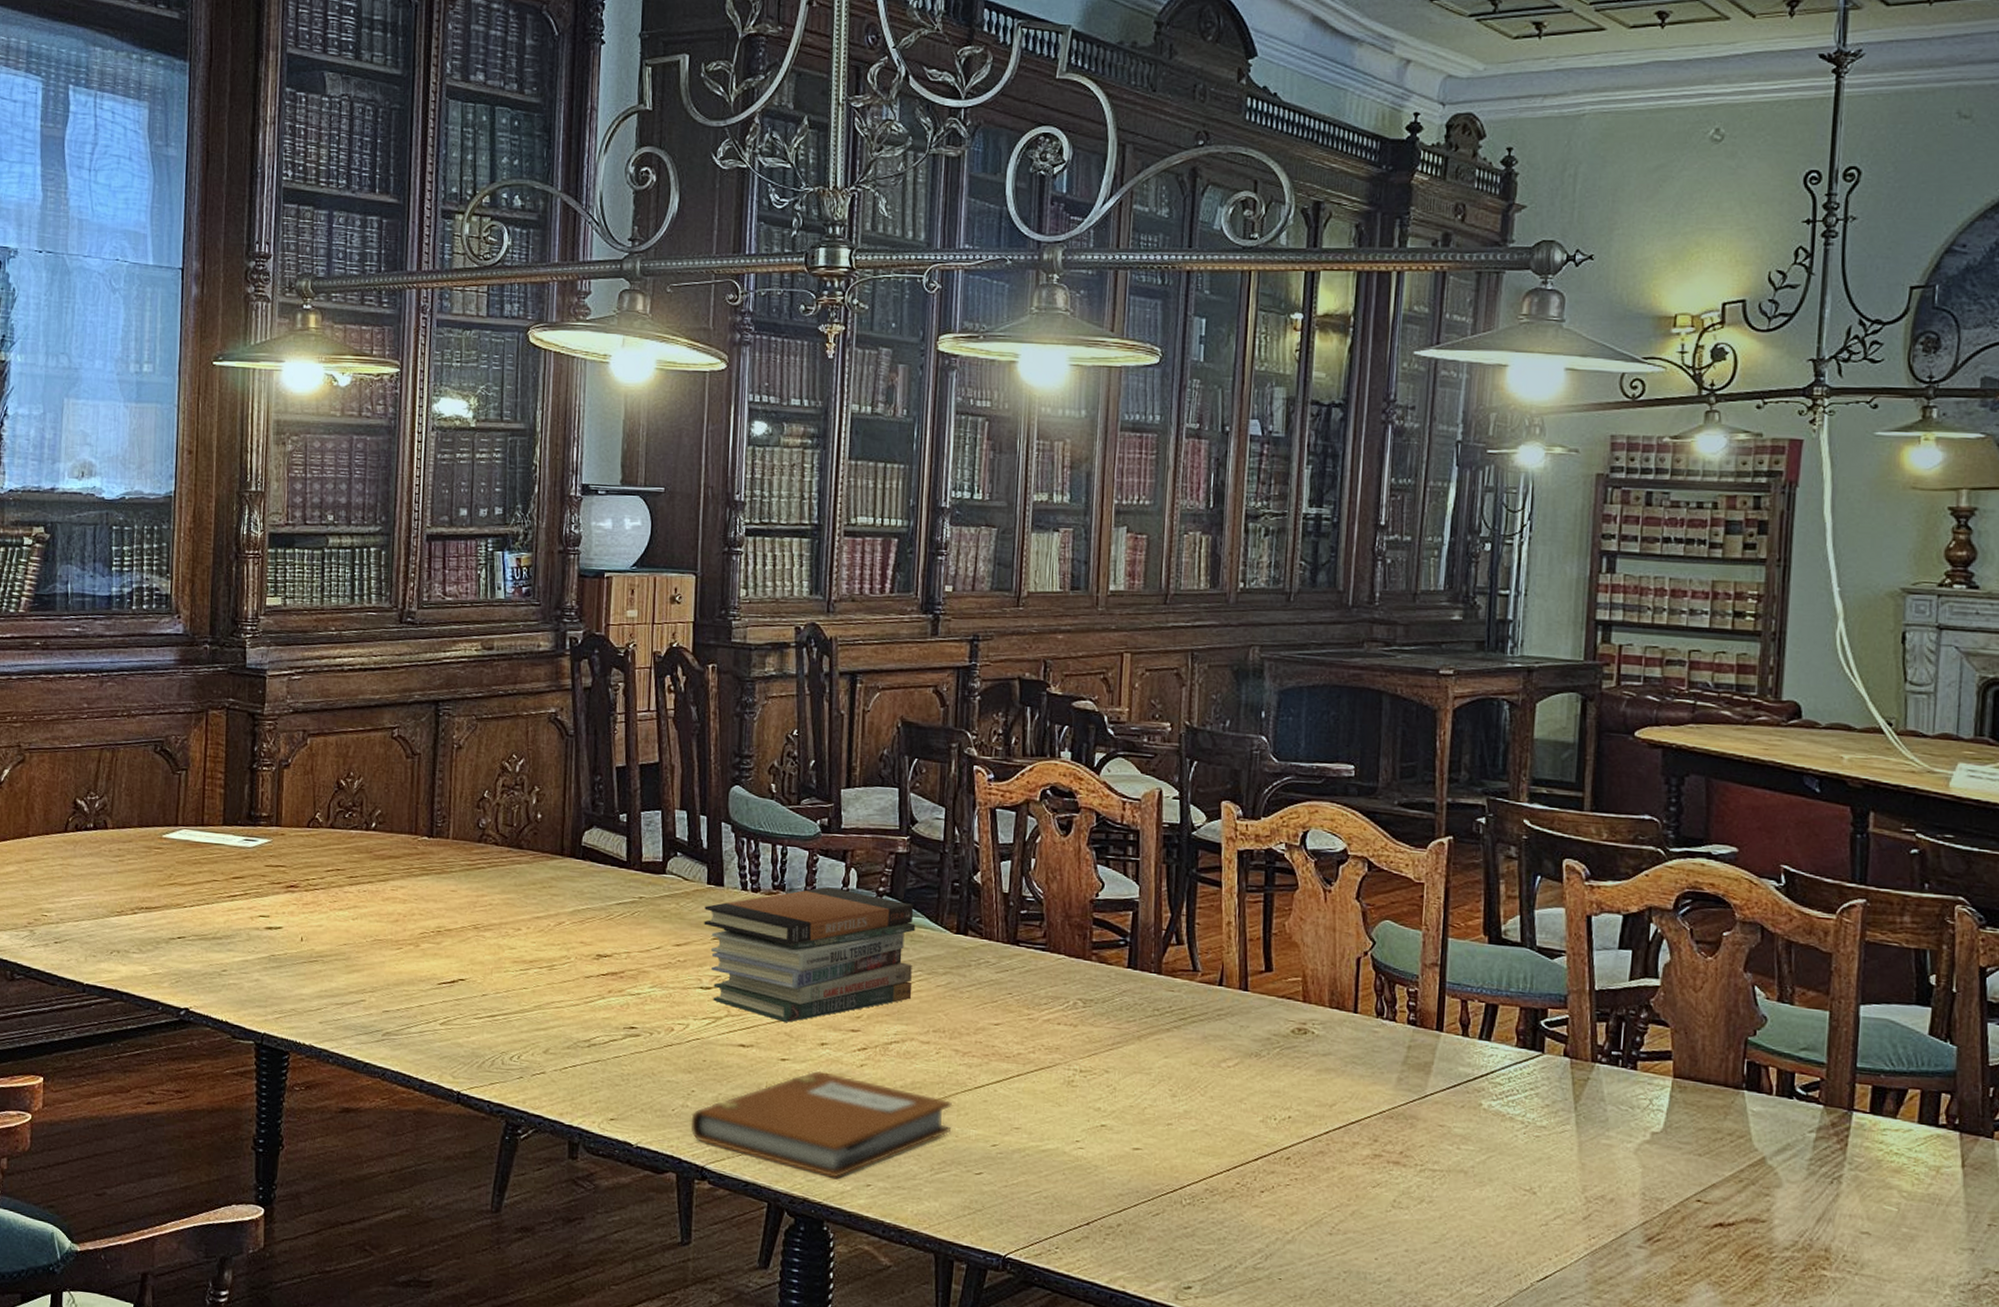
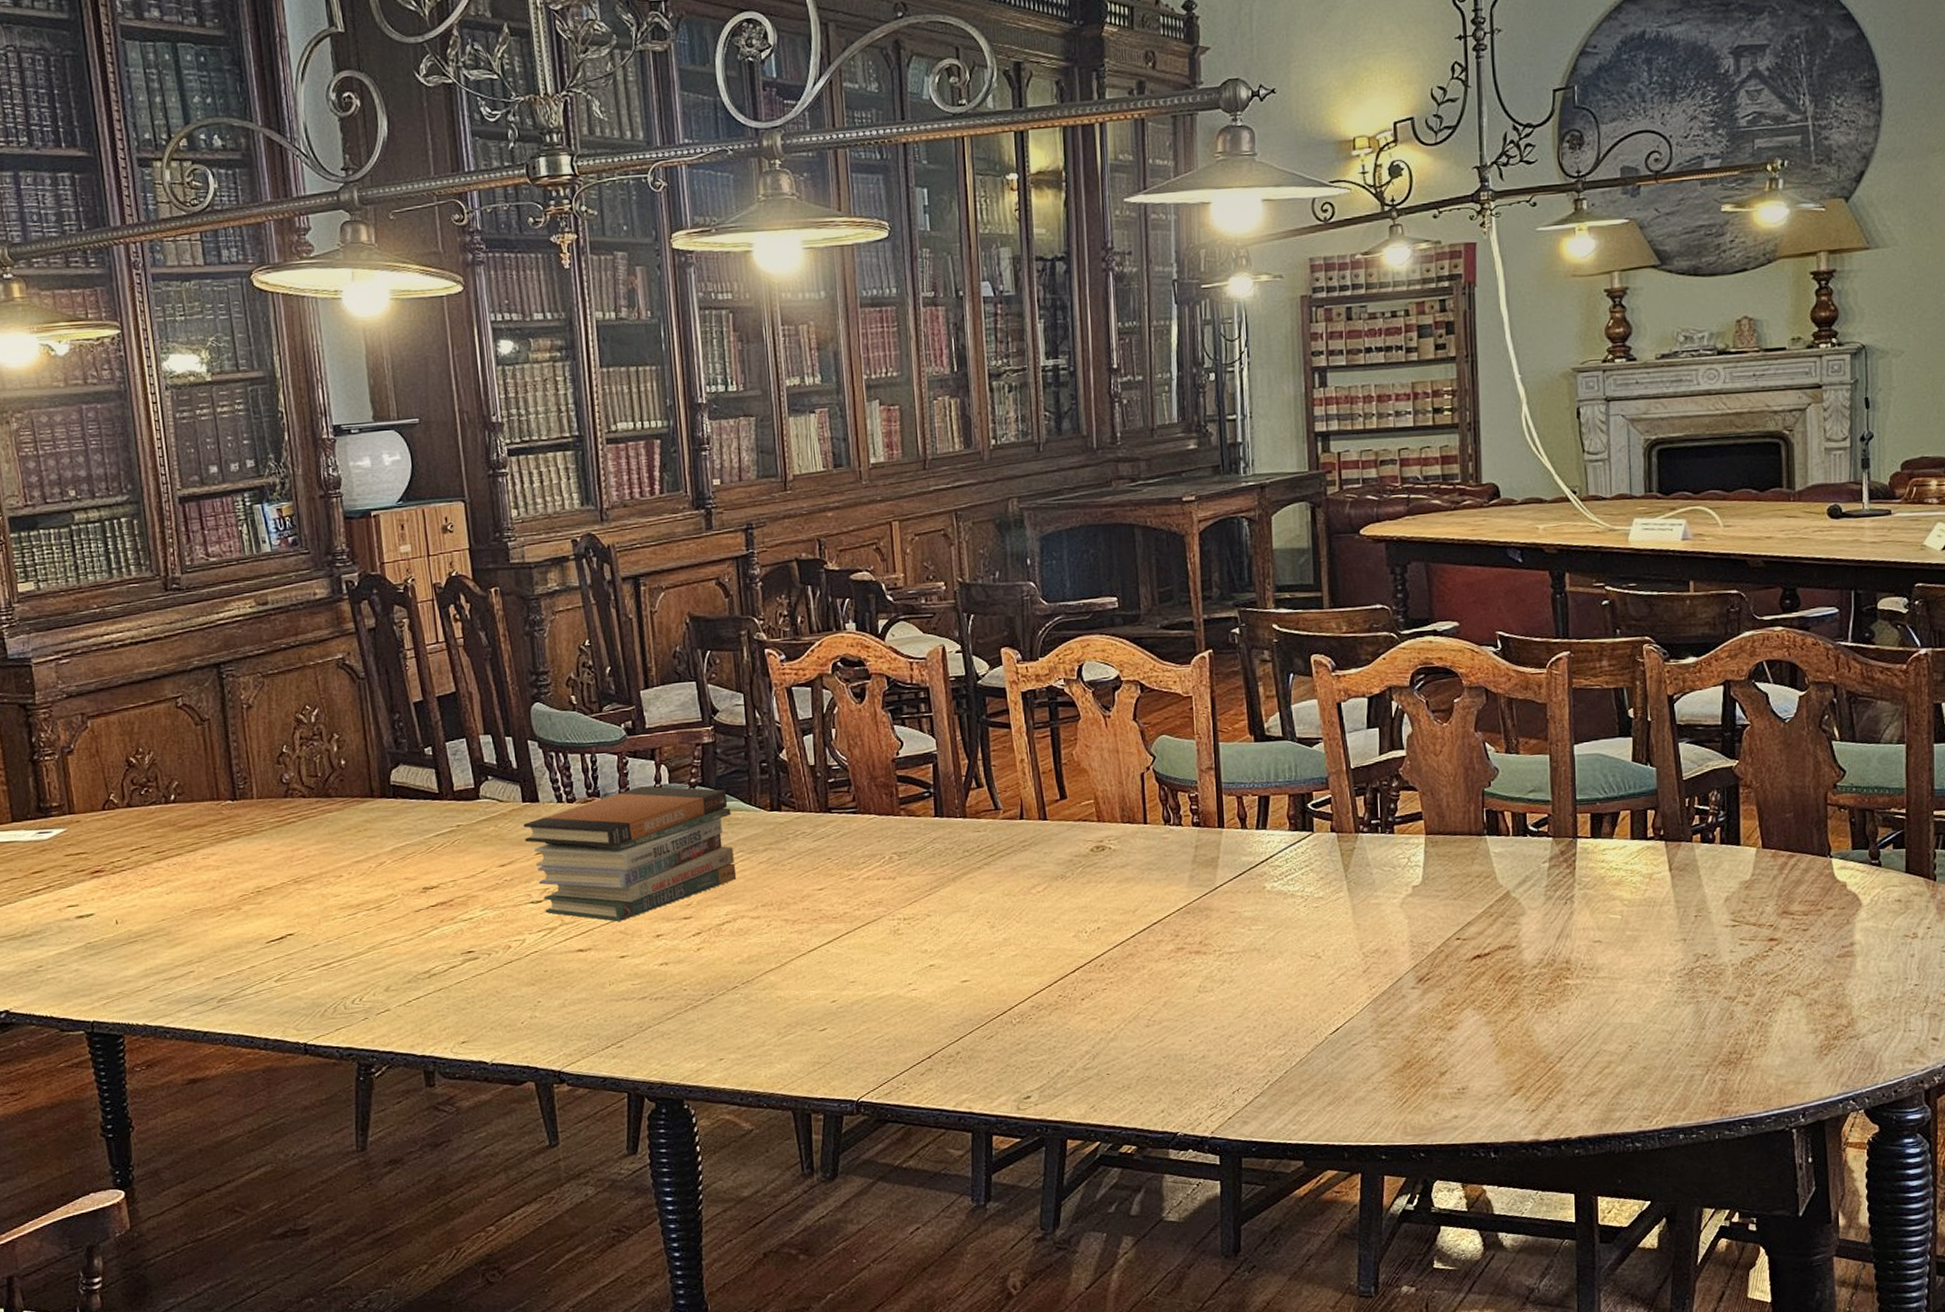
notebook: present [690,1070,952,1178] -> none [541,961,791,1059]

